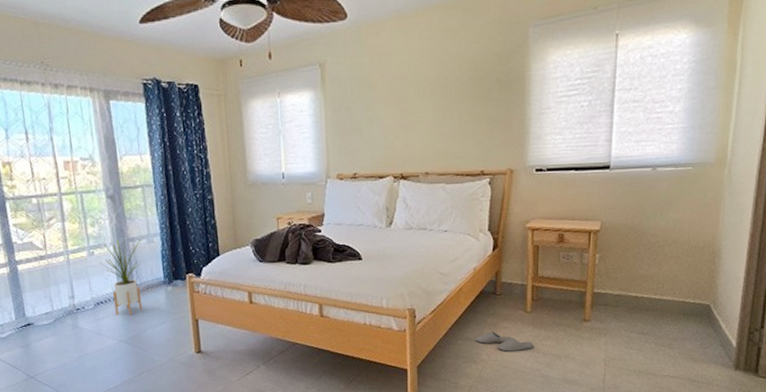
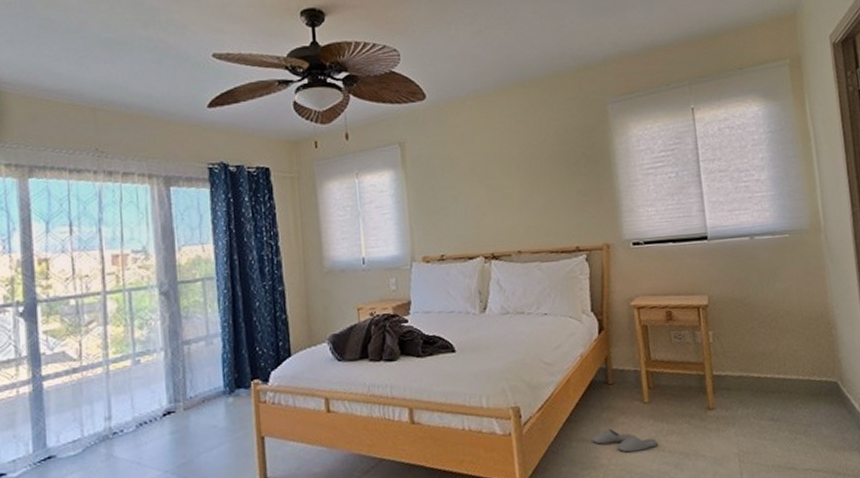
house plant: present [100,235,144,315] -> none [147,337,201,438]

